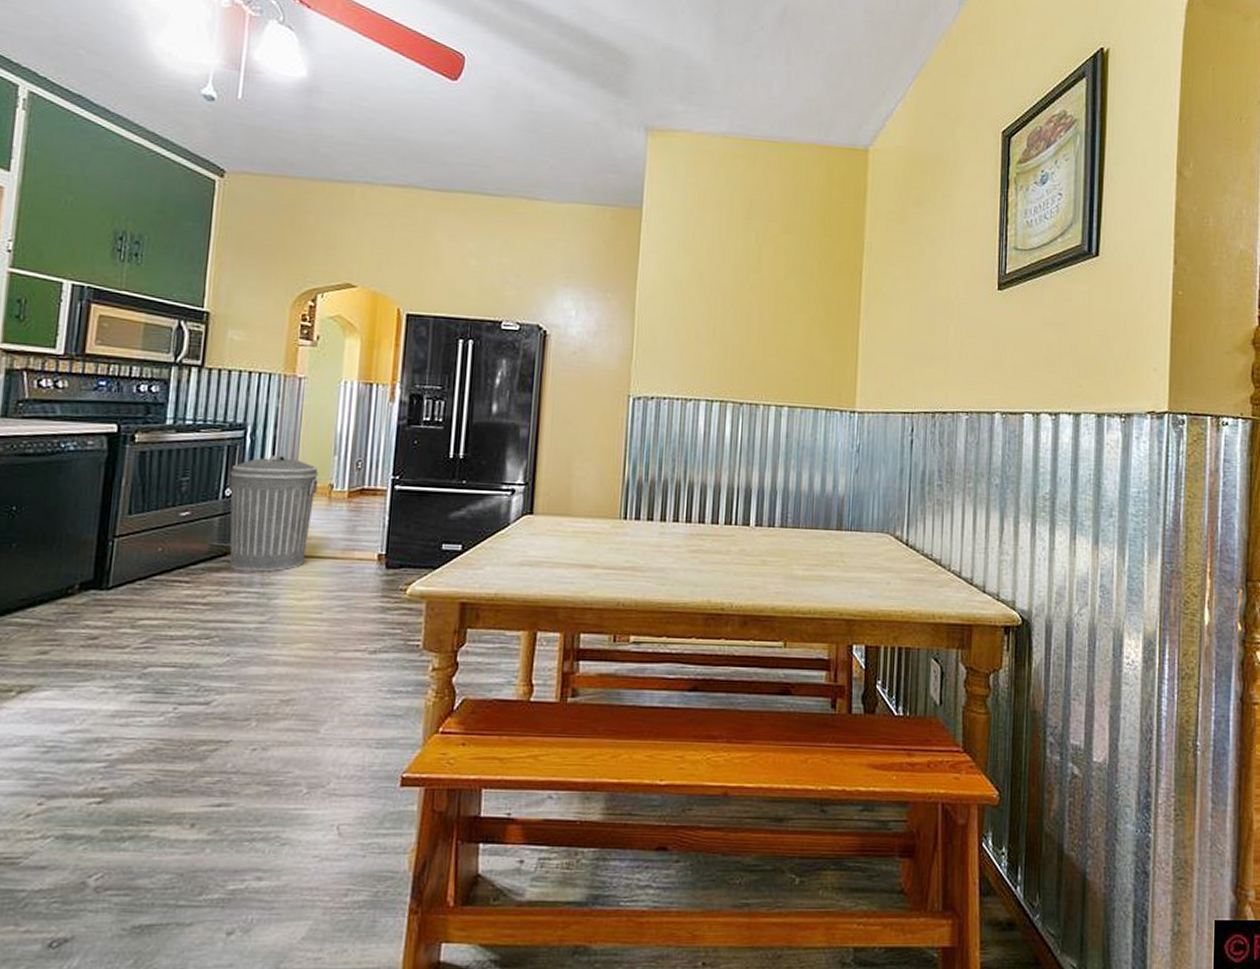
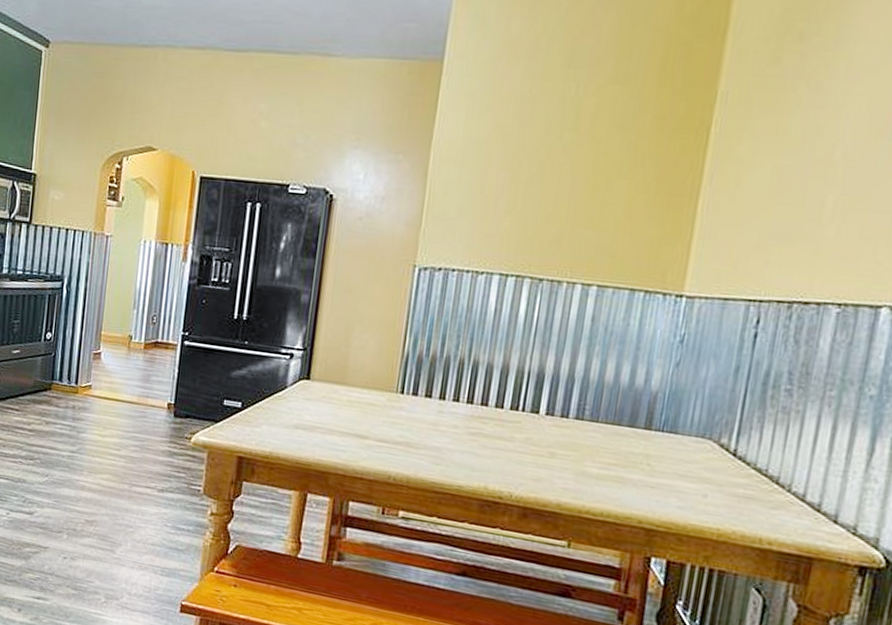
trash can: present [228,455,319,572] -> none [49,305,121,409]

